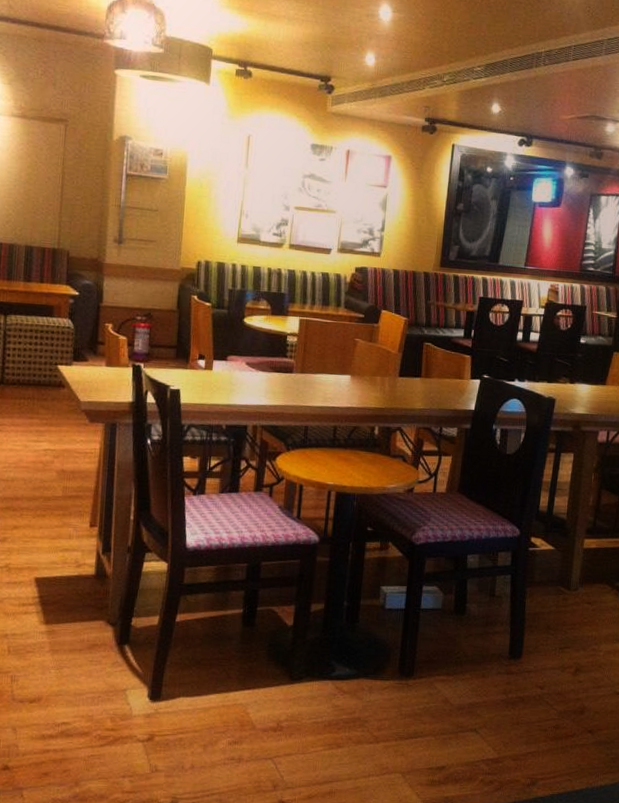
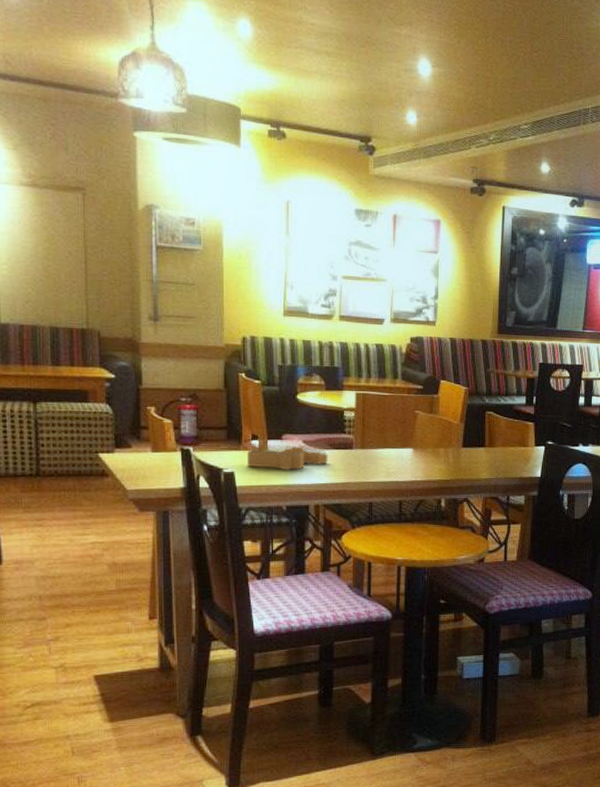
house frame: none [193,359,269,391] -> present [248,439,328,470]

